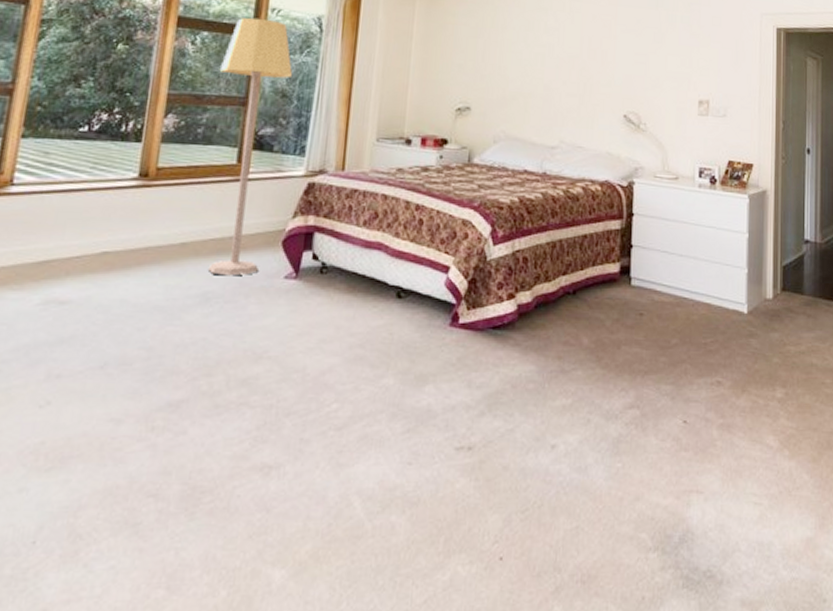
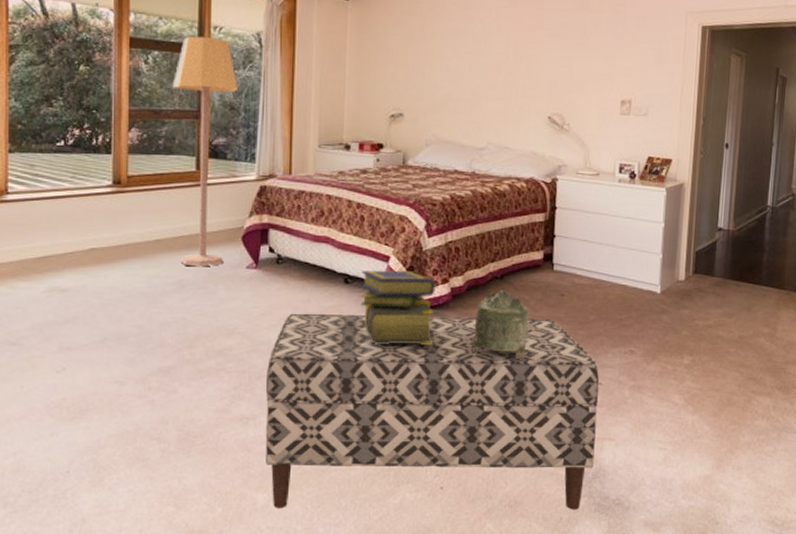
bench: none [287,333,685,590] -> present [265,313,600,510]
stack of books: none [413,282,501,373] -> present [360,270,436,344]
decorative box: none [538,308,605,392] -> present [471,290,529,360]

